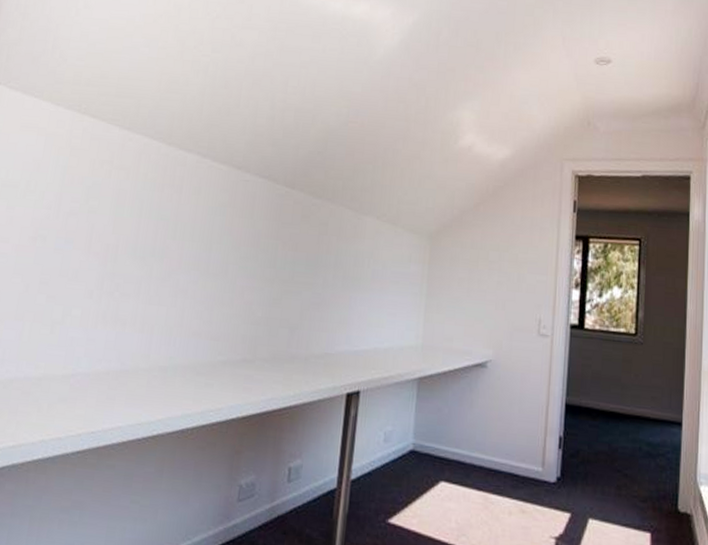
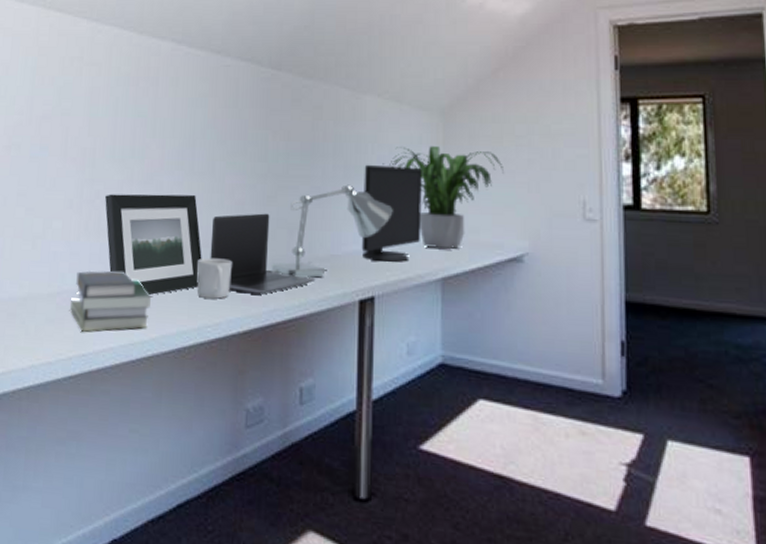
books: none [82,356,160,412] -> present [69,270,151,332]
picture frame: none [123,287,211,381] -> present [105,194,202,295]
mug: none [203,350,237,387] -> present [196,258,232,299]
laptop computer: none [217,313,310,386] -> present [210,213,316,296]
desk lamp: none [271,293,382,373] -> present [271,184,393,279]
computer monitor: none [352,276,409,363] -> present [361,164,422,262]
potted plant: none [376,263,477,354] -> present [382,146,504,249]

